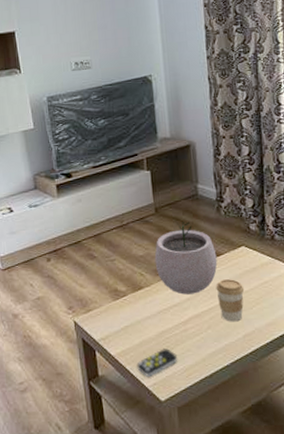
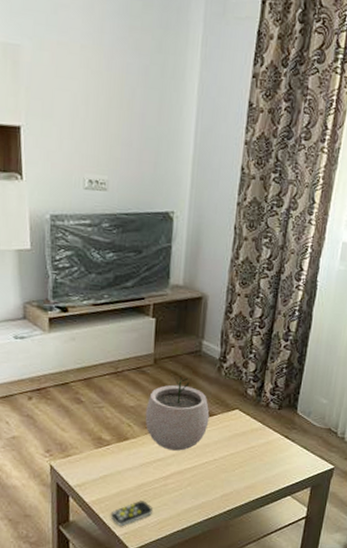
coffee cup: present [216,279,245,322] -> none [202,440,231,482]

